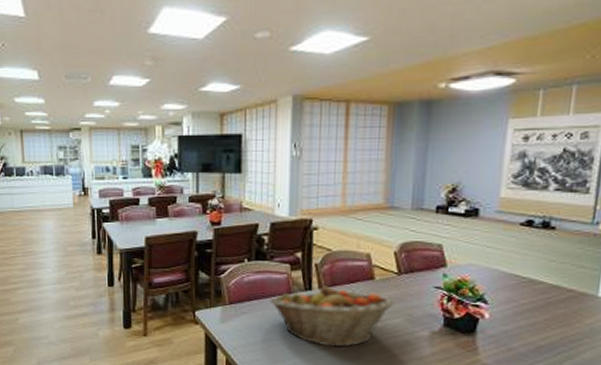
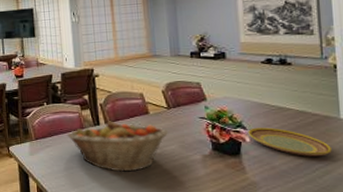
plate: none [488,302,581,339] -> present [248,127,332,157]

